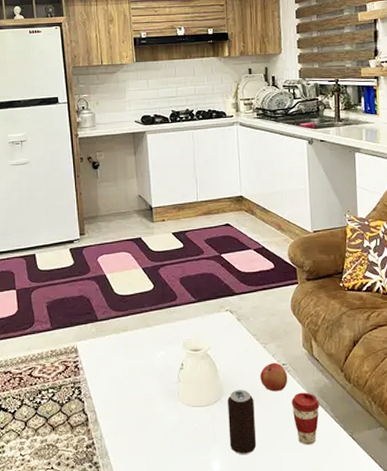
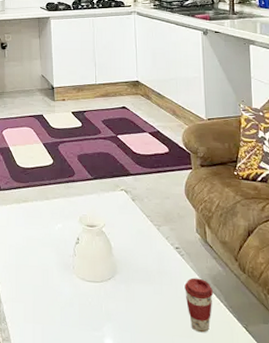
beverage can: present [227,390,257,455] -> none [121,269,149,336]
apple: present [260,362,288,392] -> none [154,245,181,275]

